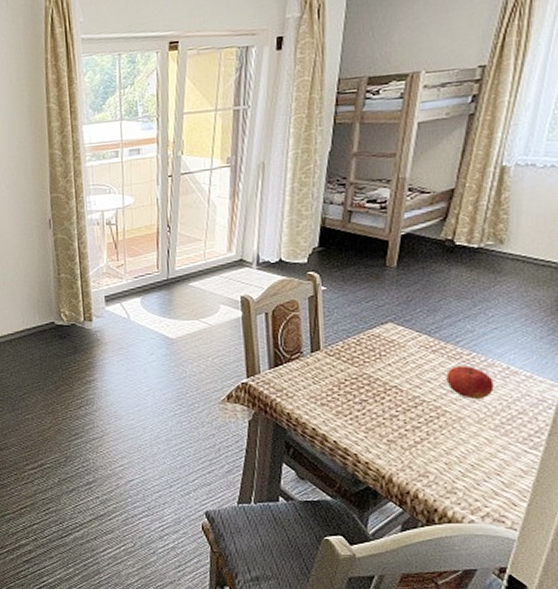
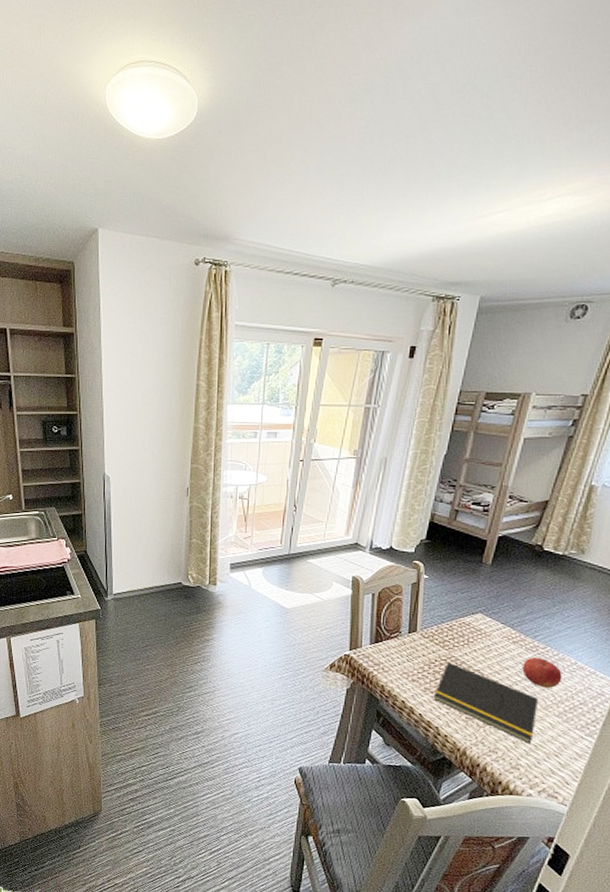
notepad: none [348,380,469,463] -> present [434,662,538,743]

